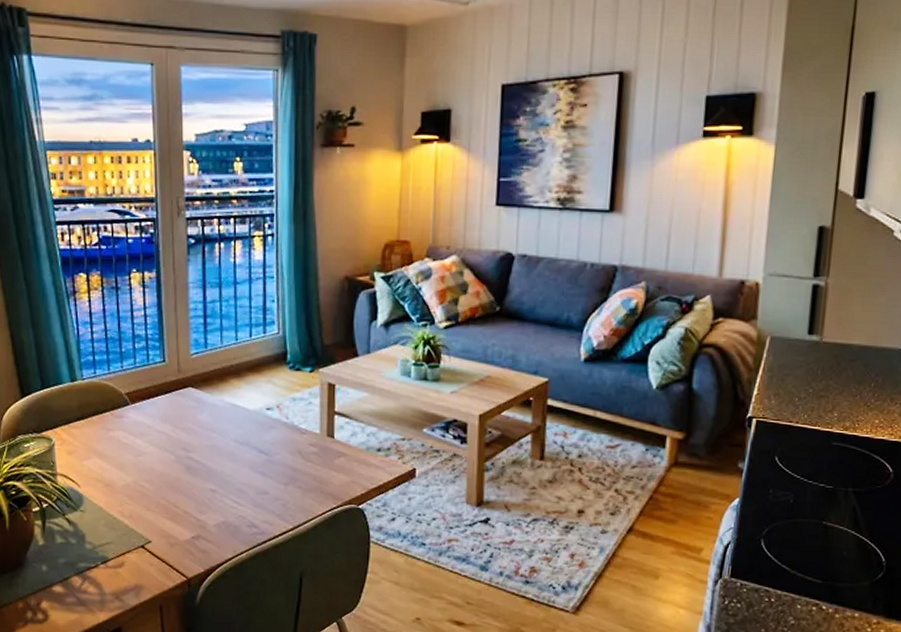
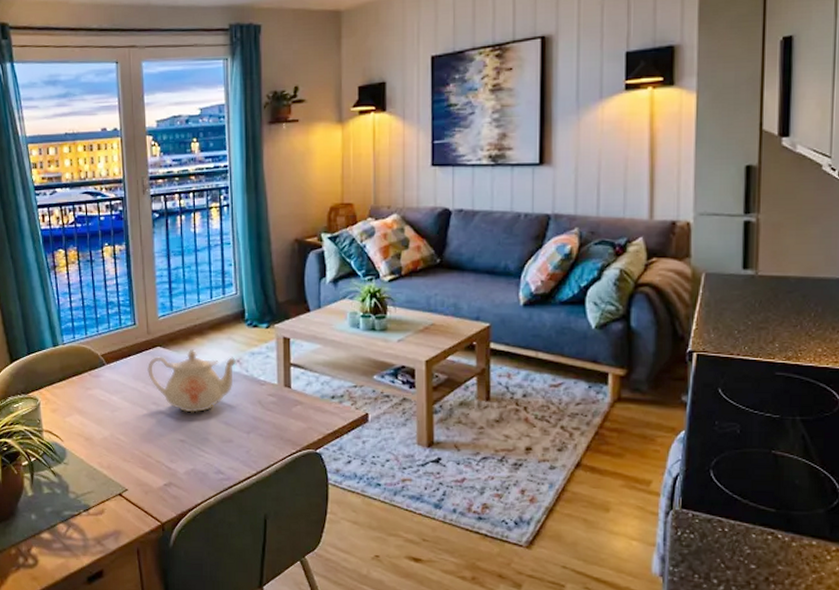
teapot: none [177,392,278,461] -> present [147,349,238,413]

